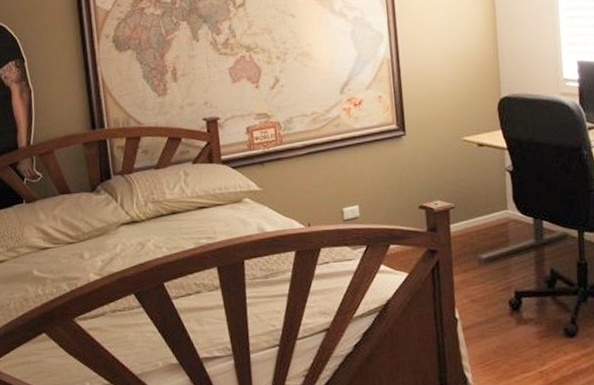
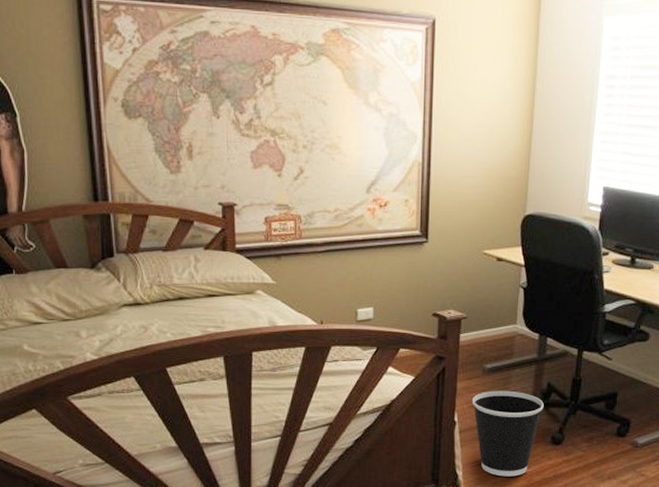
wastebasket: none [471,280,551,377] -> present [471,390,544,477]

